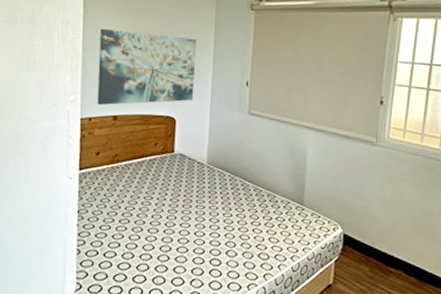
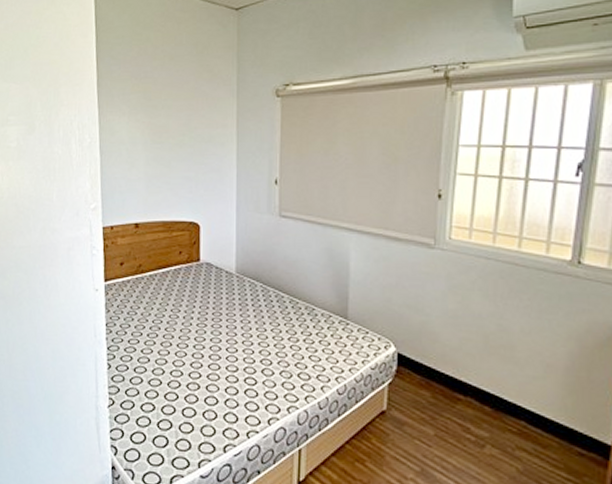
wall art: present [97,28,197,105] -> none [116,130,218,212]

